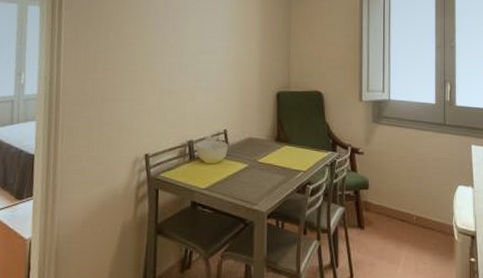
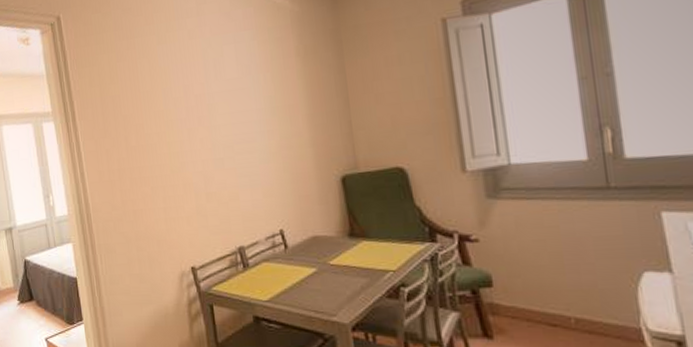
bowl: present [196,140,228,164] -> none [248,243,289,272]

